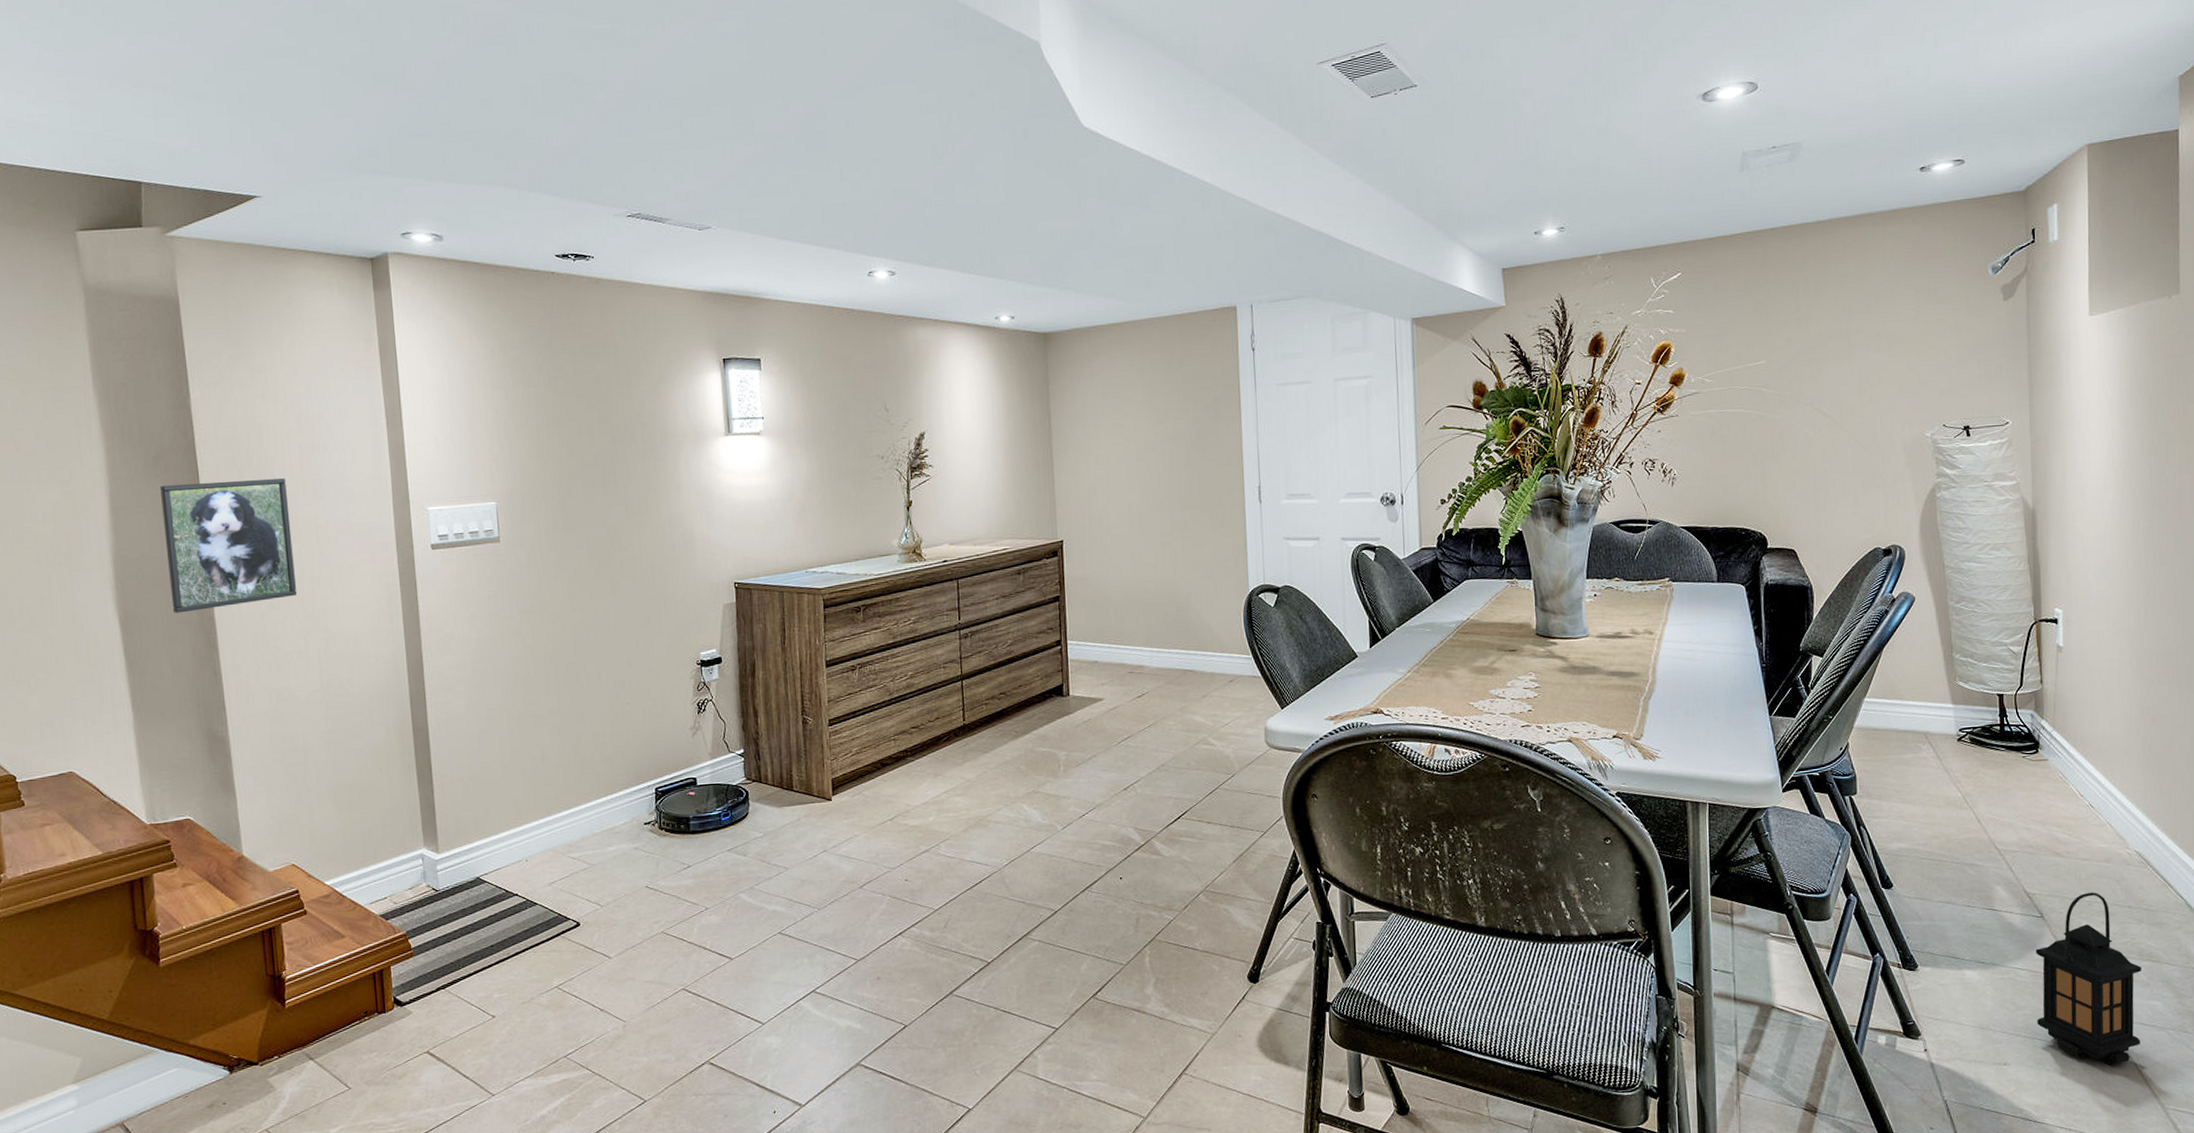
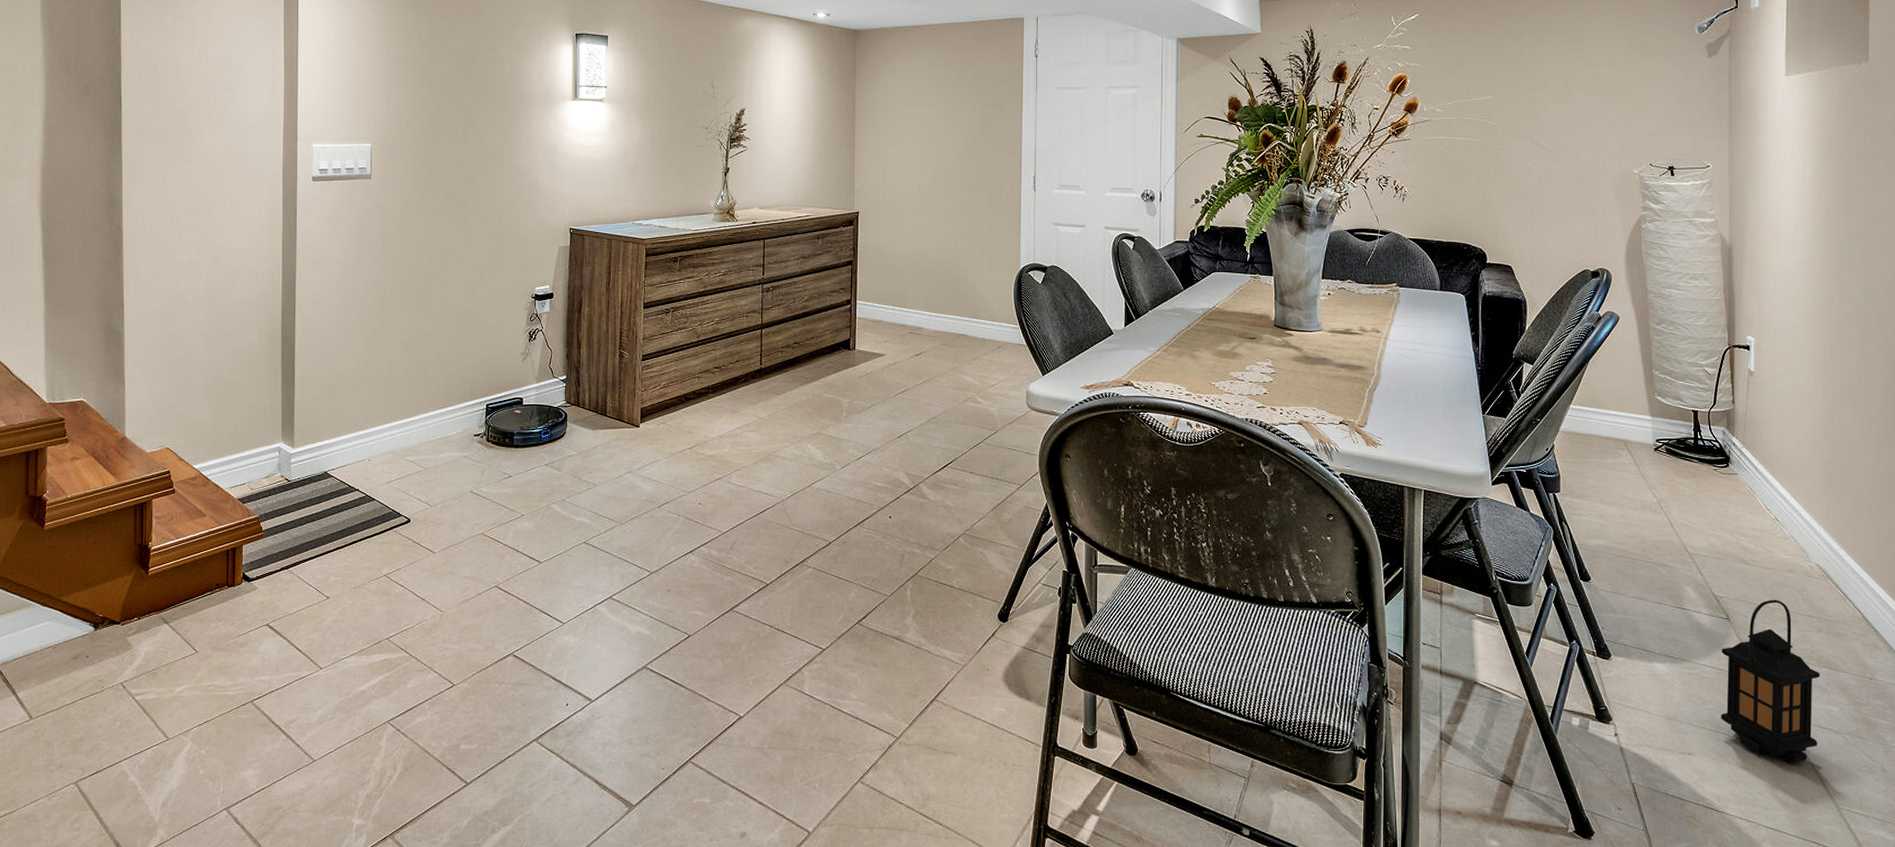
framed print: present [160,478,298,613] -> none [87,110,195,221]

